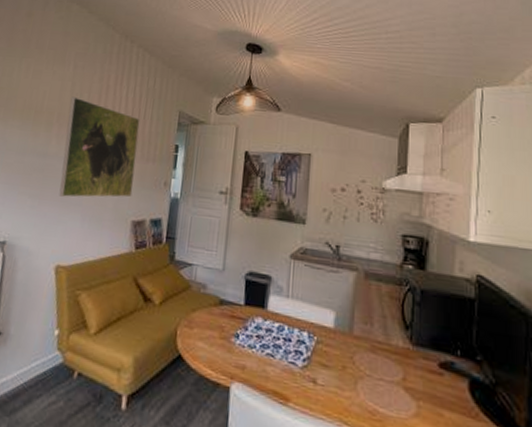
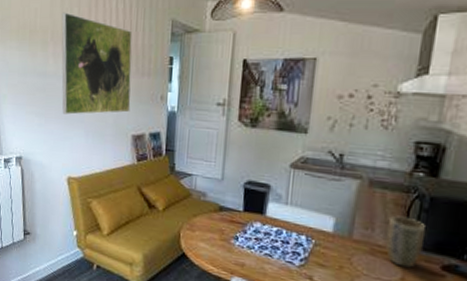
plant pot: none [384,308,419,367] -> present [385,215,425,268]

